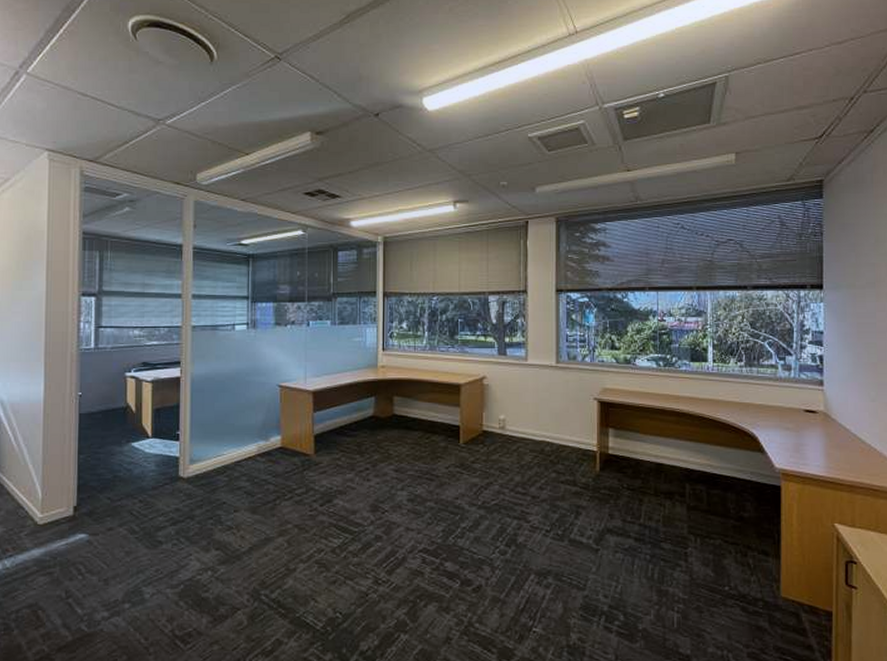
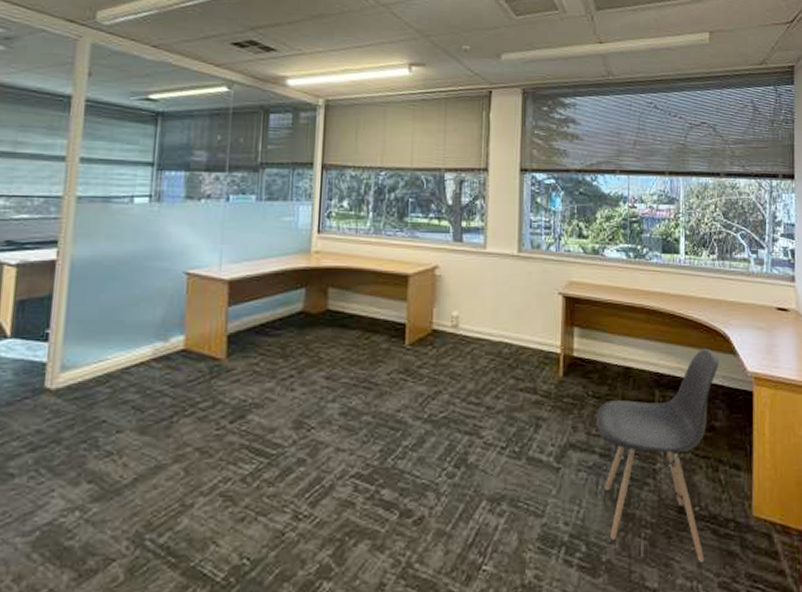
chair: none [630,447,747,634] -> present [595,348,719,562]

